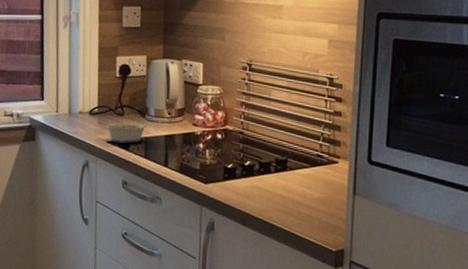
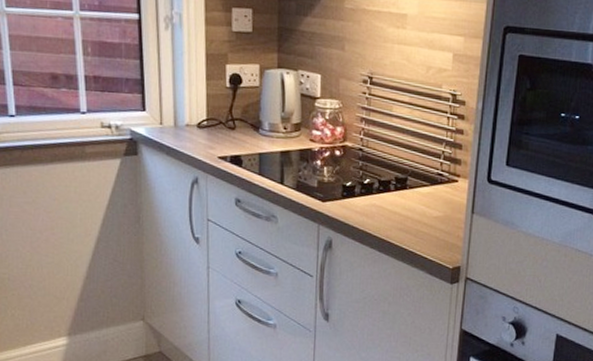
legume: present [97,121,148,144] -> none [206,135,262,160]

